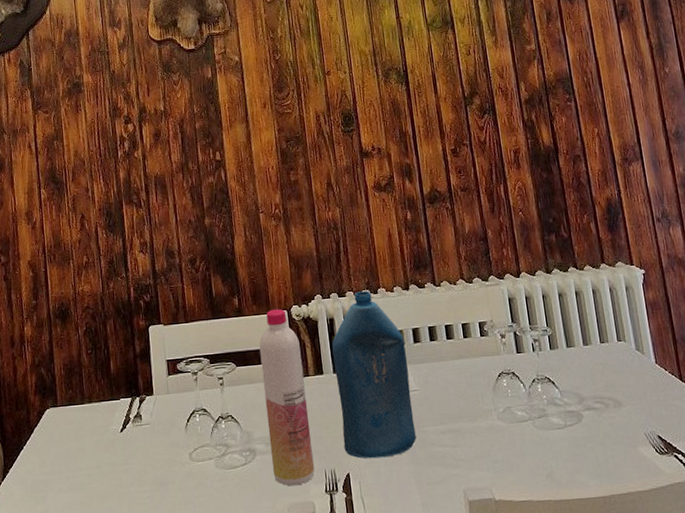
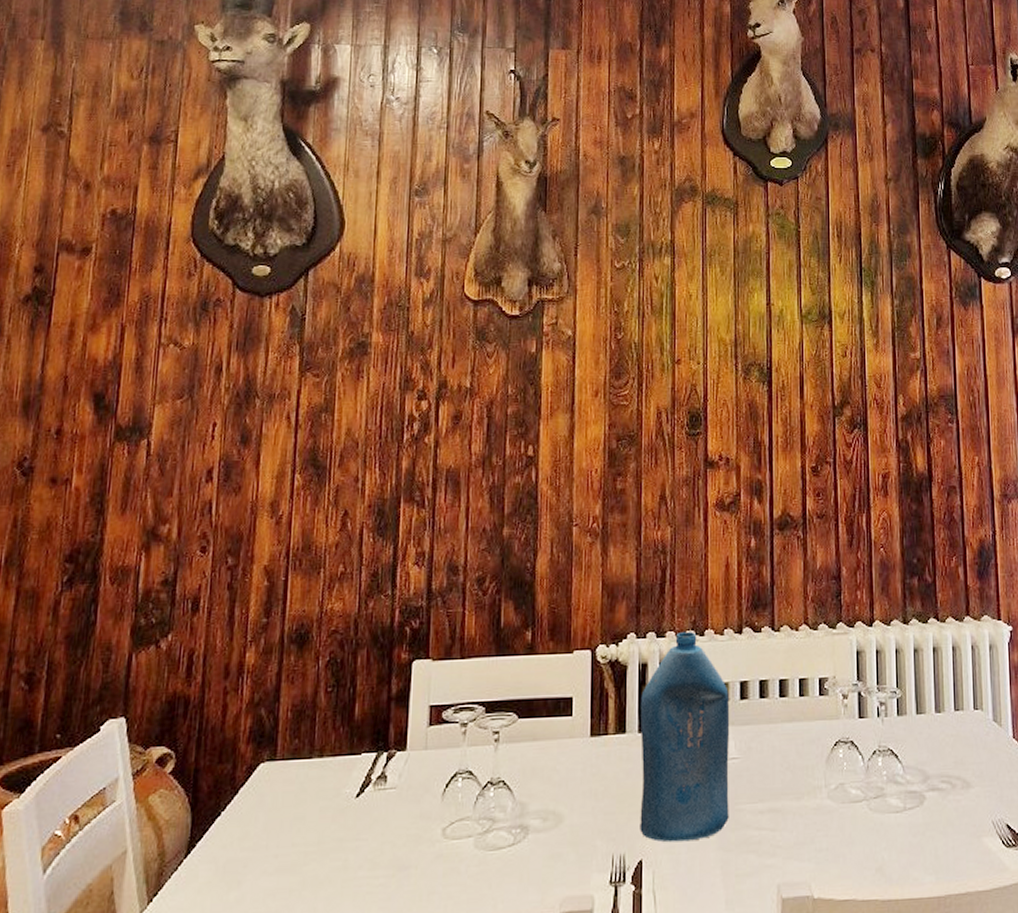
beverage bottle: present [259,308,315,487] -> none [547,647,602,875]

